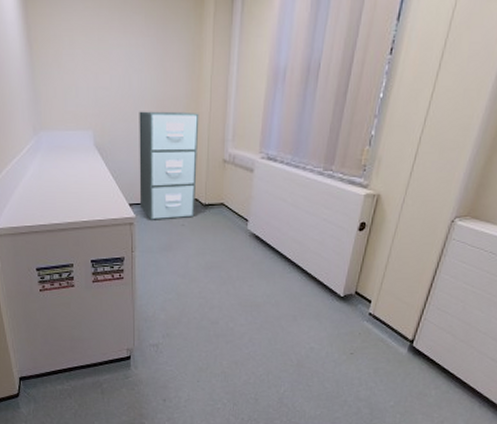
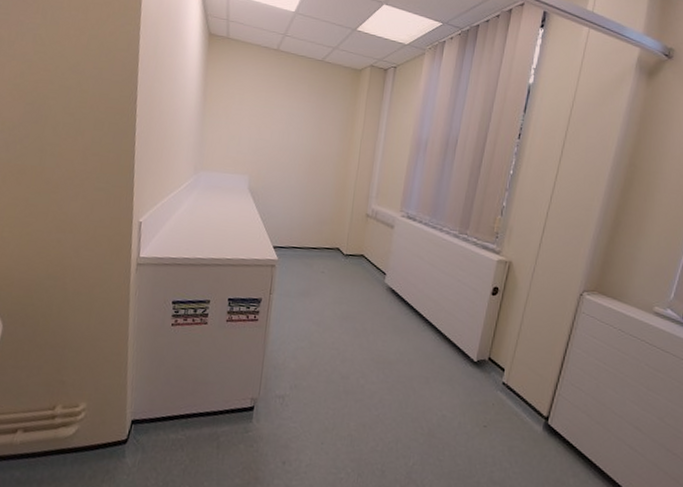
filing cabinet: present [139,111,200,220] -> none [283,163,348,266]

